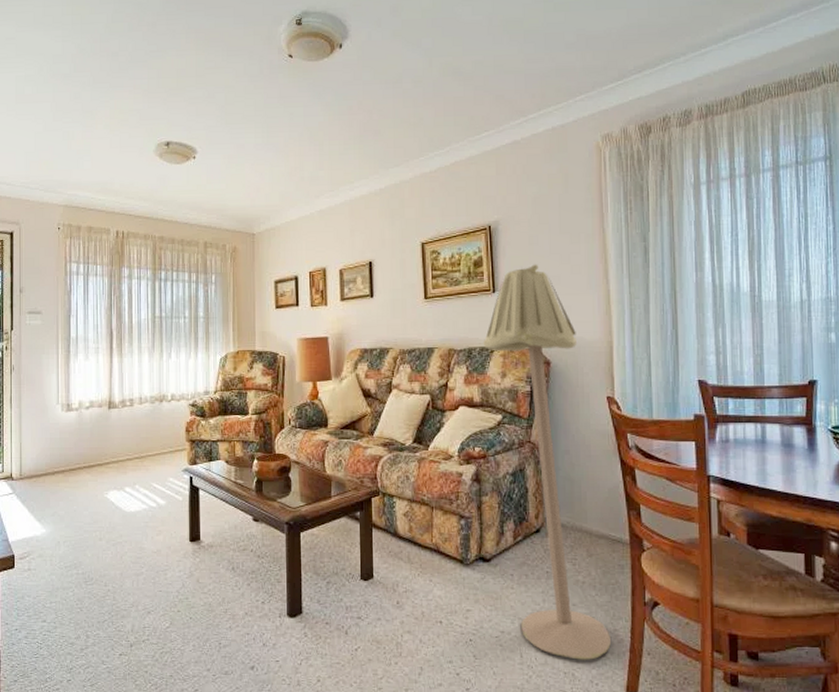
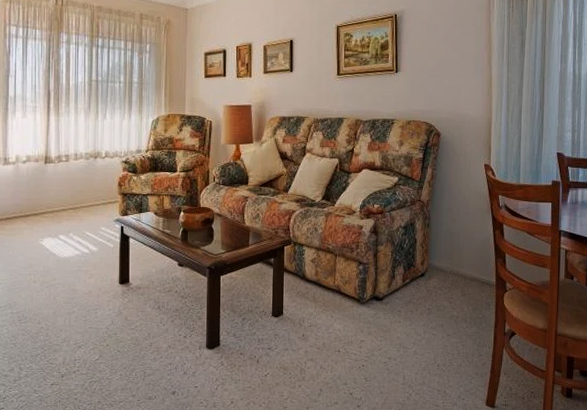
floor lamp: present [483,264,611,660] -> none [385,50,476,380]

